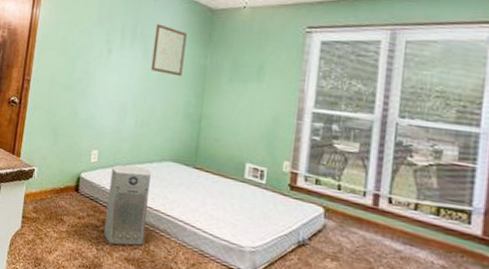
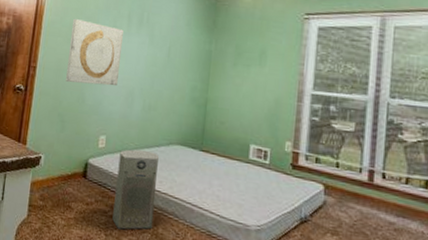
wall art: none [59,31,117,101] -> present [66,18,124,87]
wall art: present [151,24,187,77] -> none [157,11,192,62]

